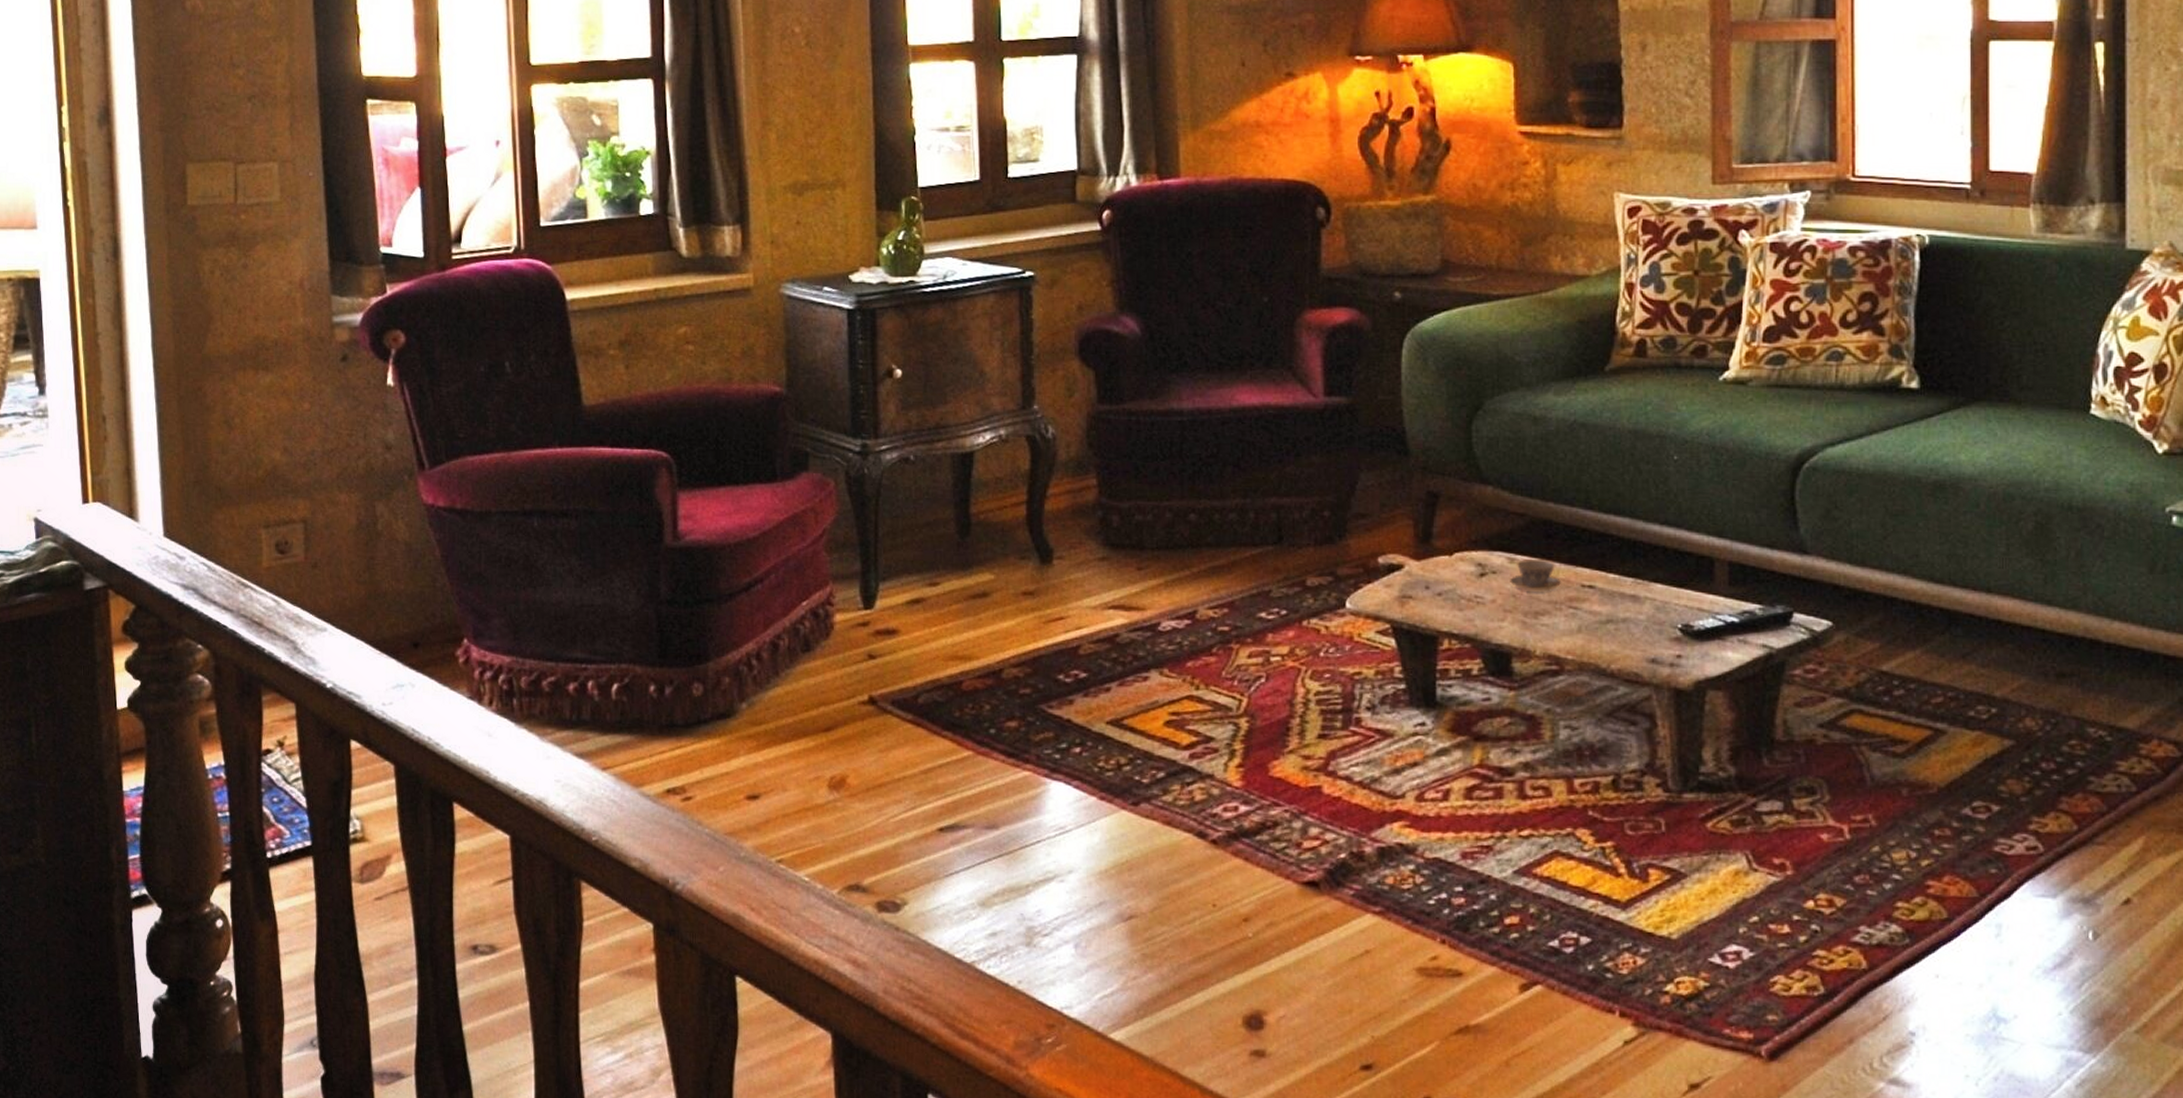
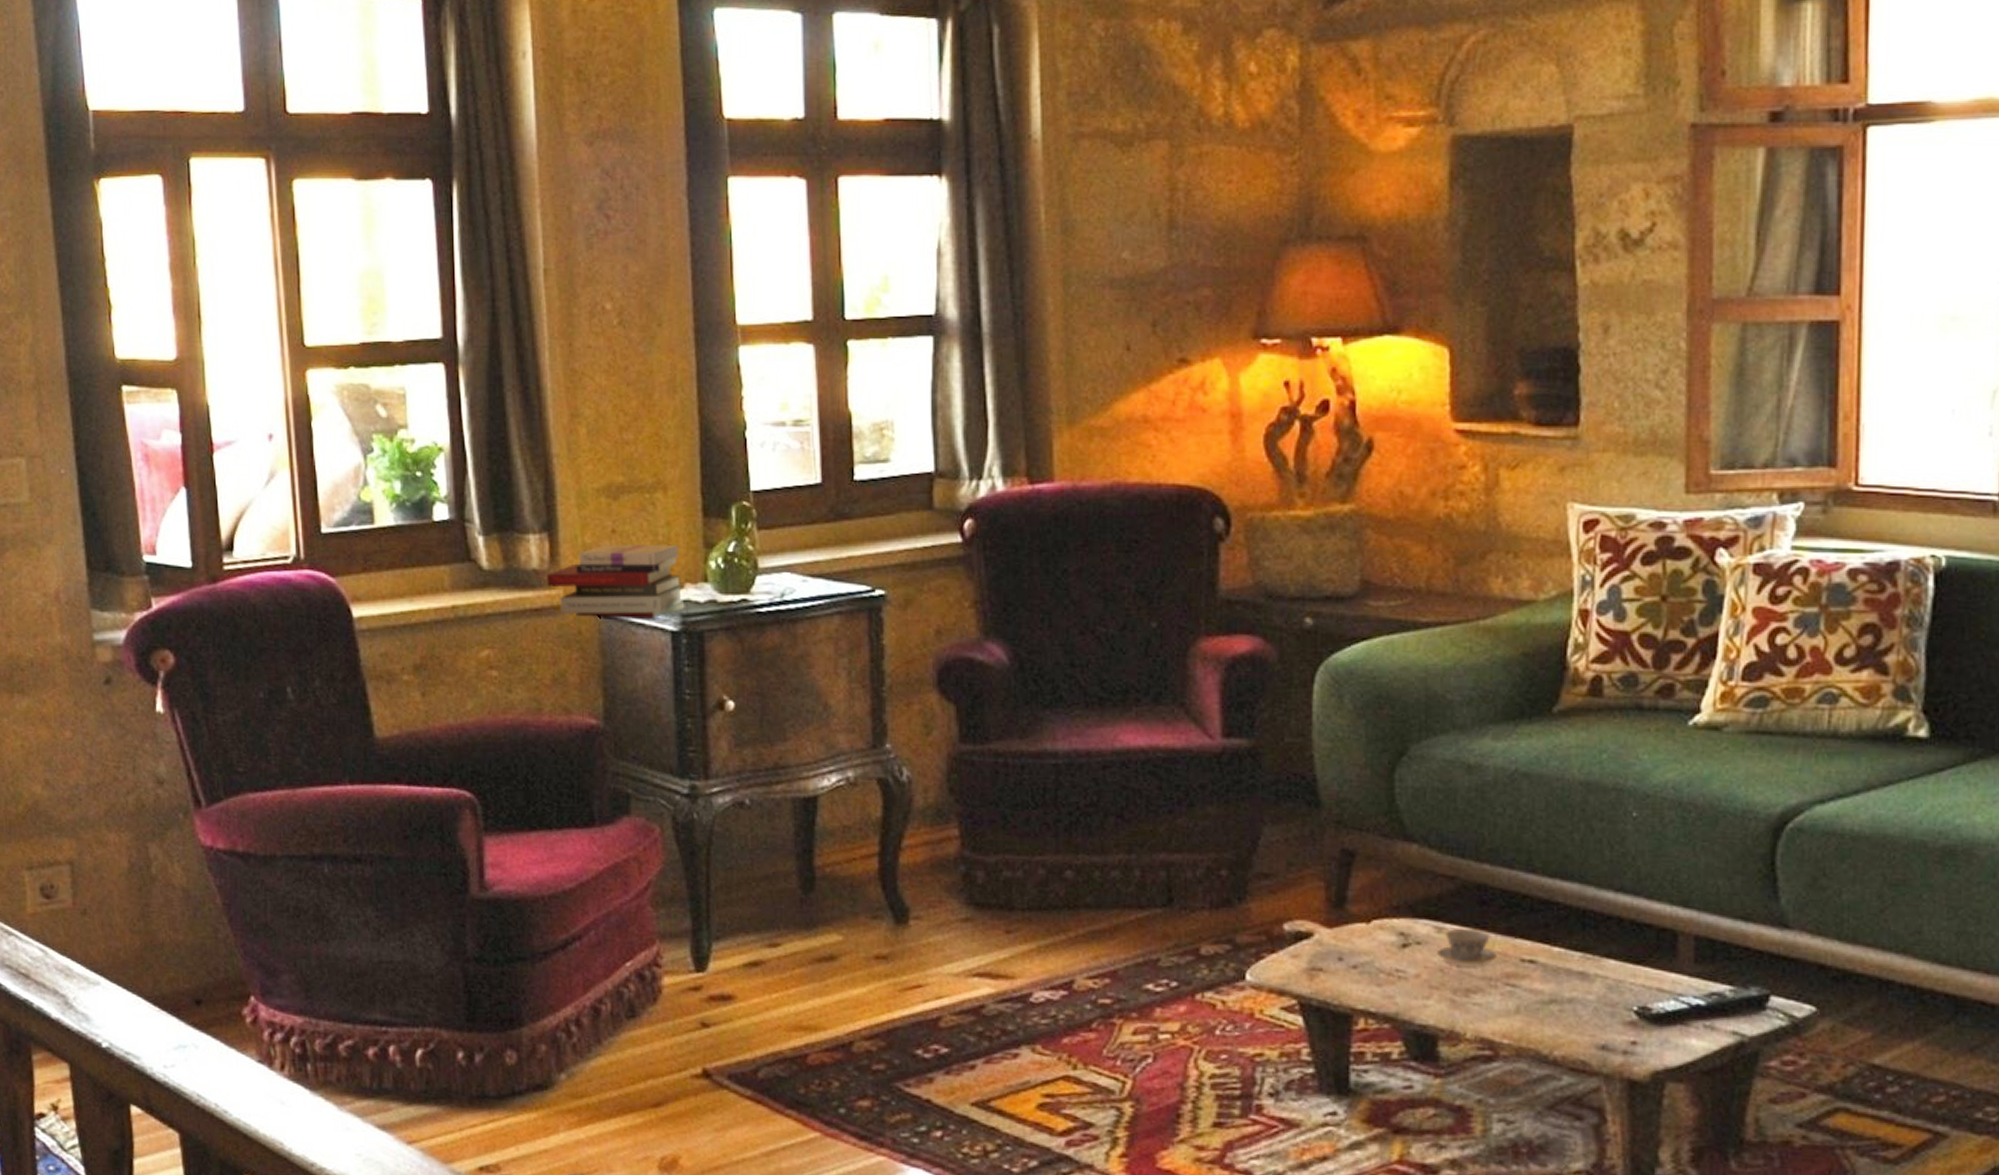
books: none [739,233,860,299] -> present [547,544,685,619]

